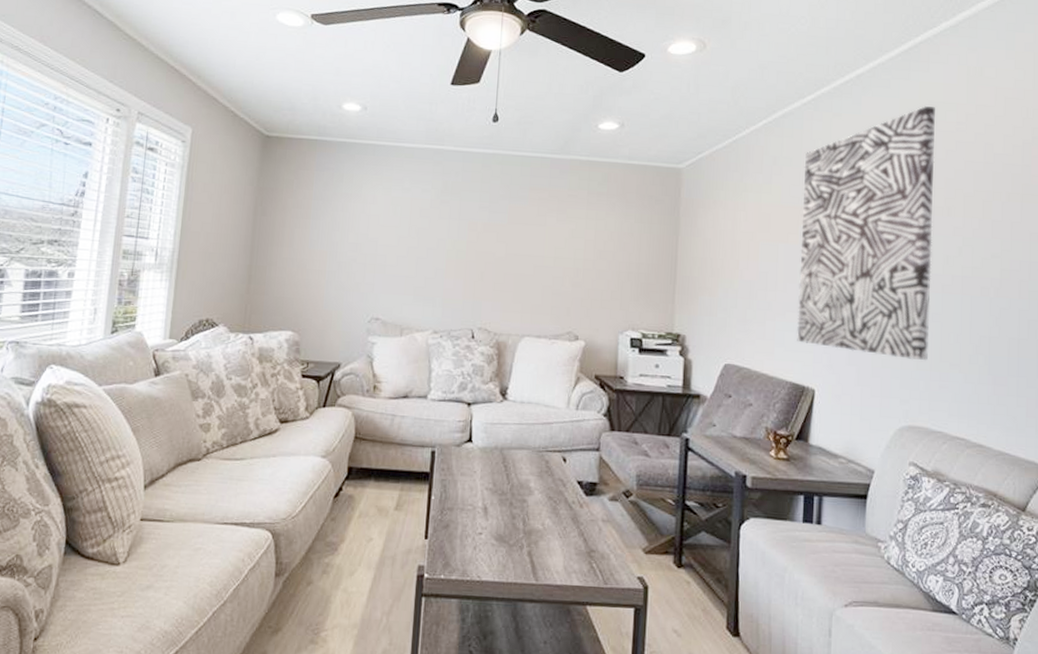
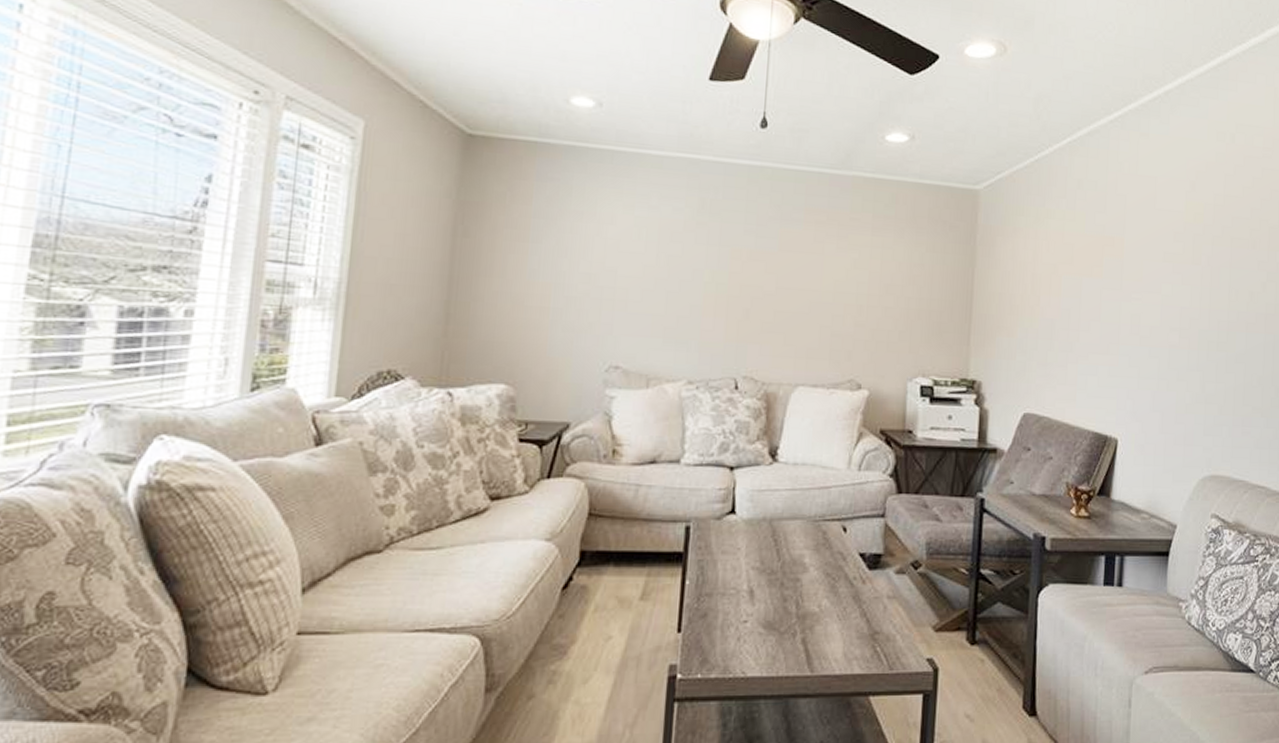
wall art: present [797,106,935,360] -> none [1100,129,1243,405]

